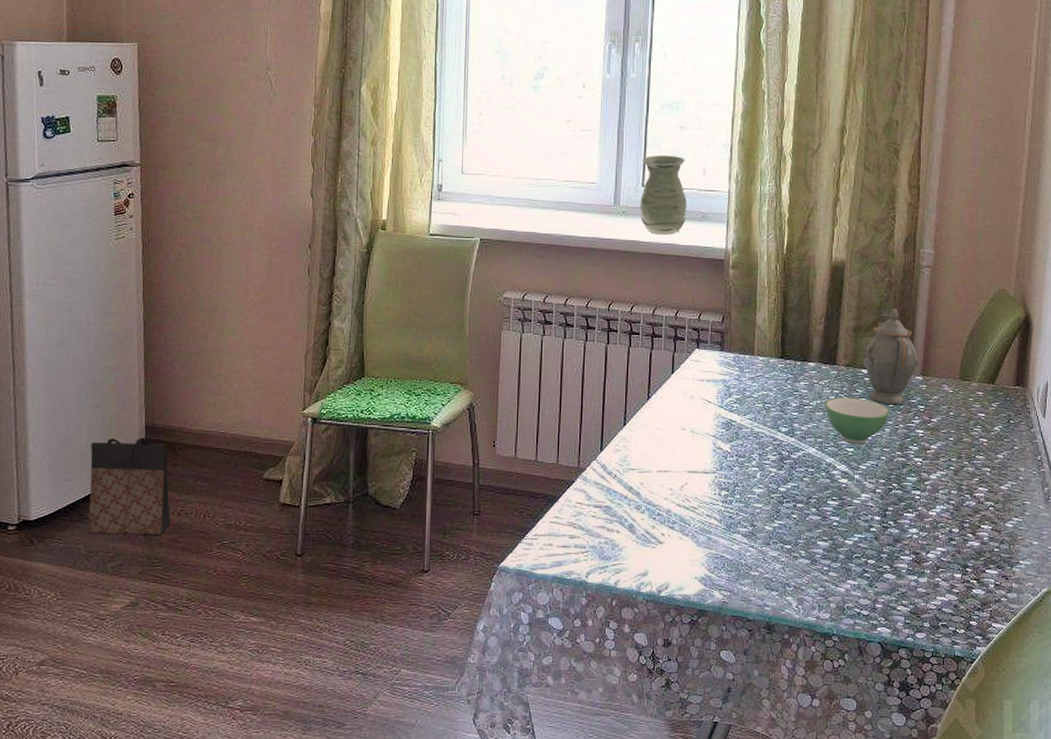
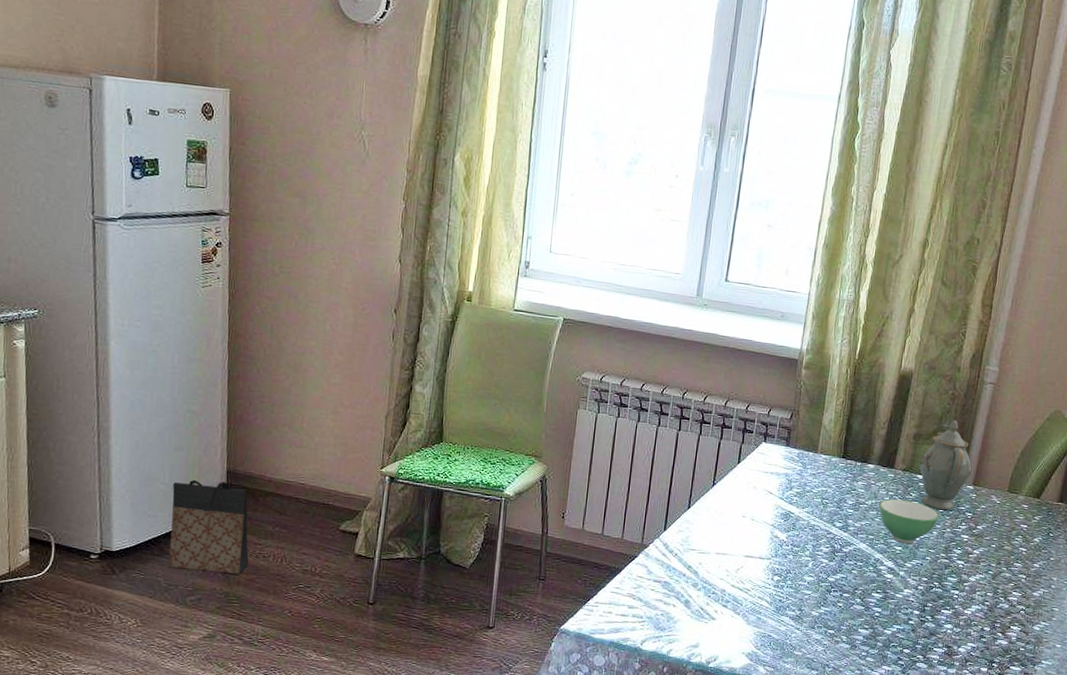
vase: present [640,155,688,235] -> none [721,252,769,331]

